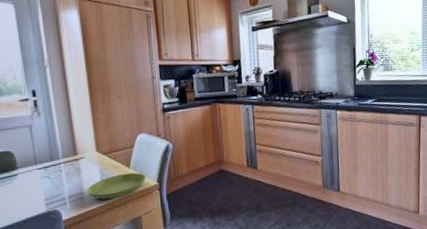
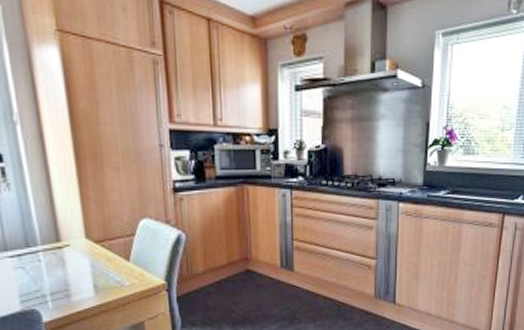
saucer: present [87,172,146,200] -> none [75,267,151,299]

